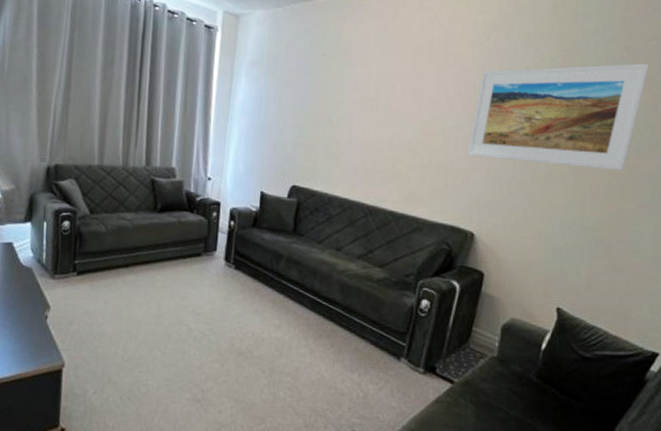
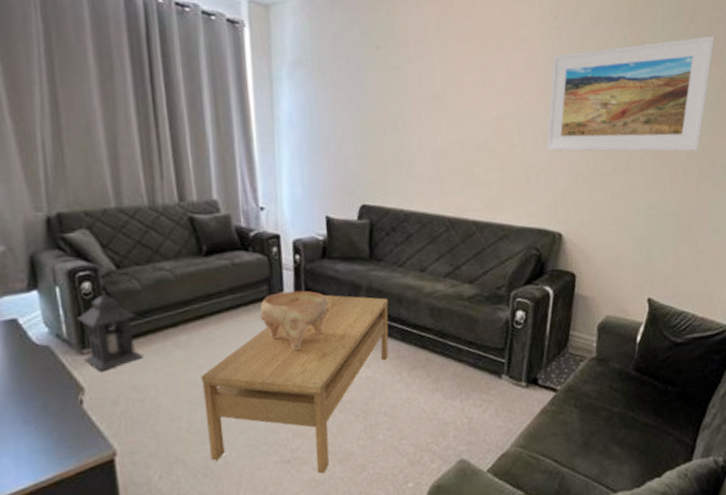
lantern: none [54,230,99,296] -> present [77,291,144,372]
coffee table: none [136,258,305,418] -> present [201,294,389,474]
decorative bowl: none [194,251,253,304] -> present [260,290,330,351]

